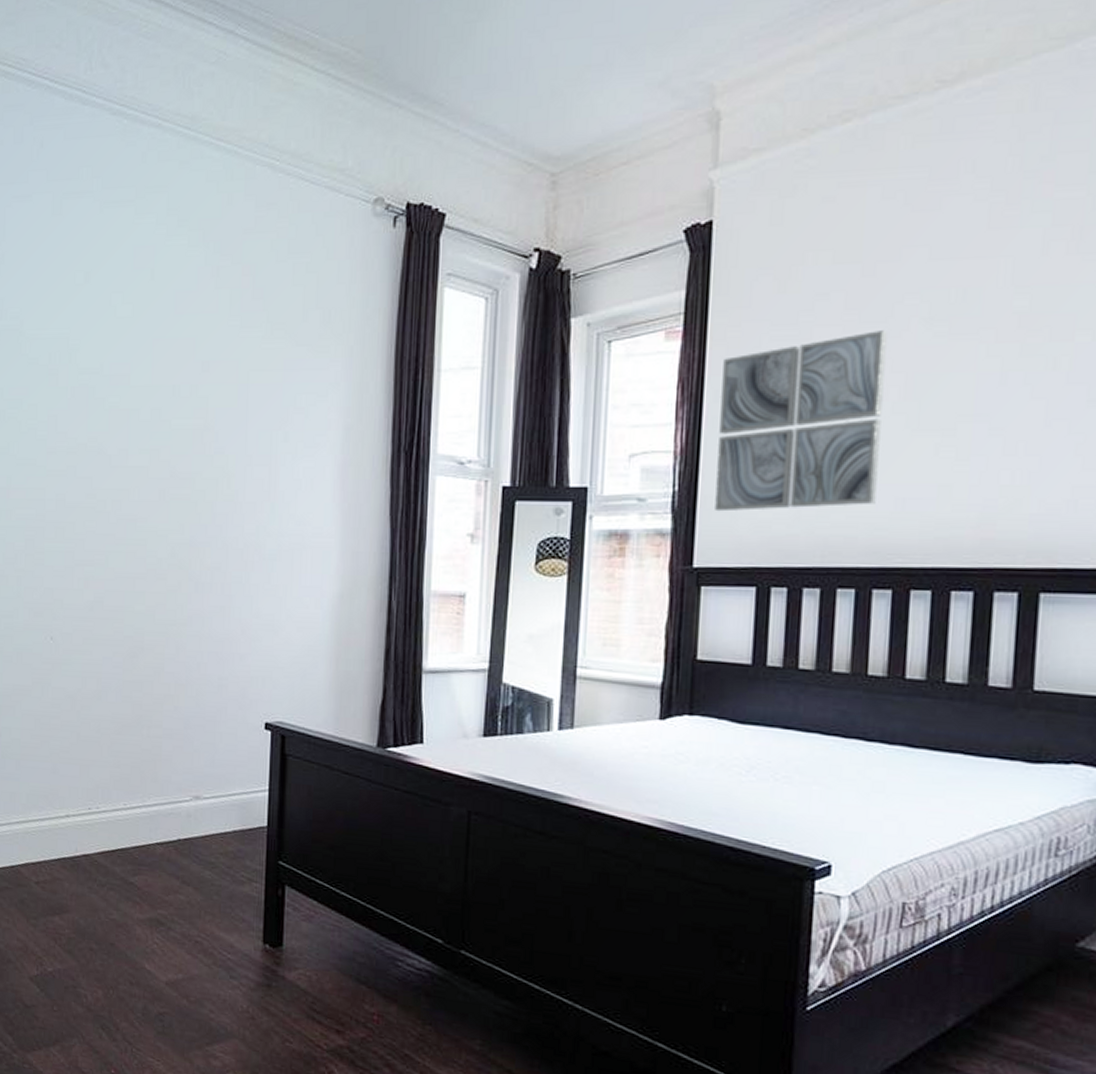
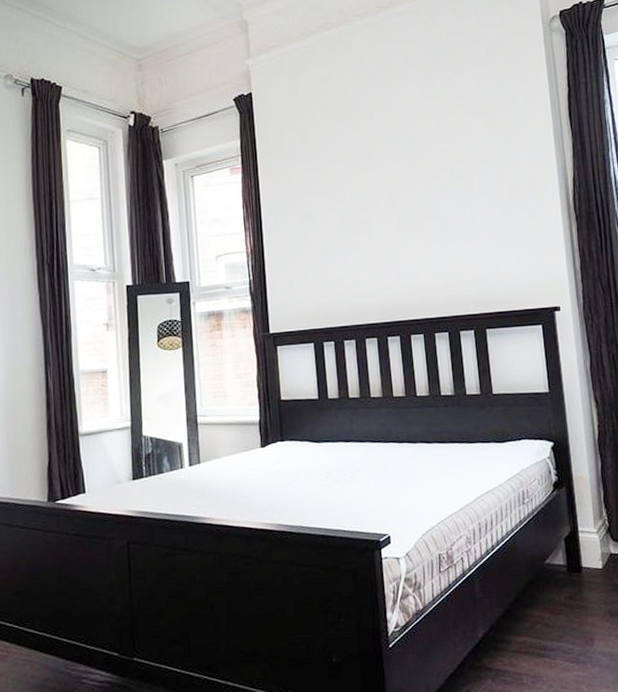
wall art: present [715,330,887,512] -> none [271,164,381,292]

